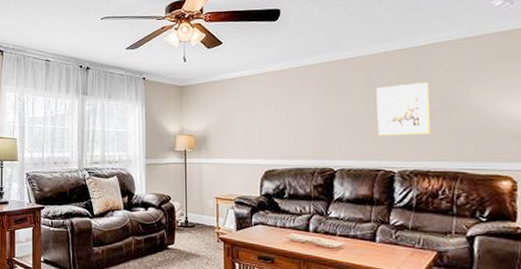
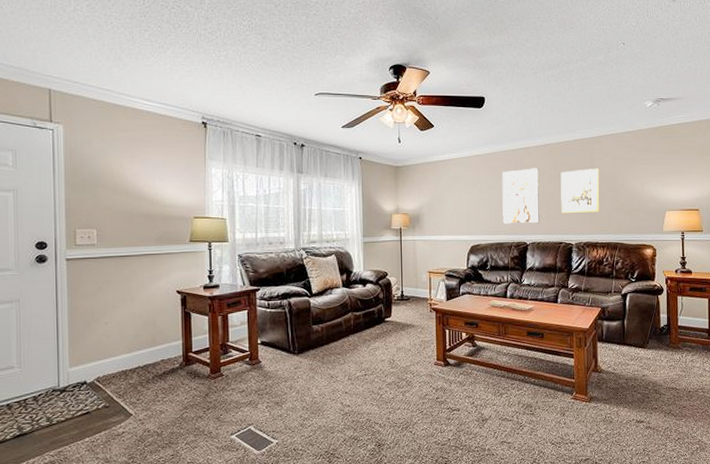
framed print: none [301,84,350,147] -> present [502,168,539,224]

